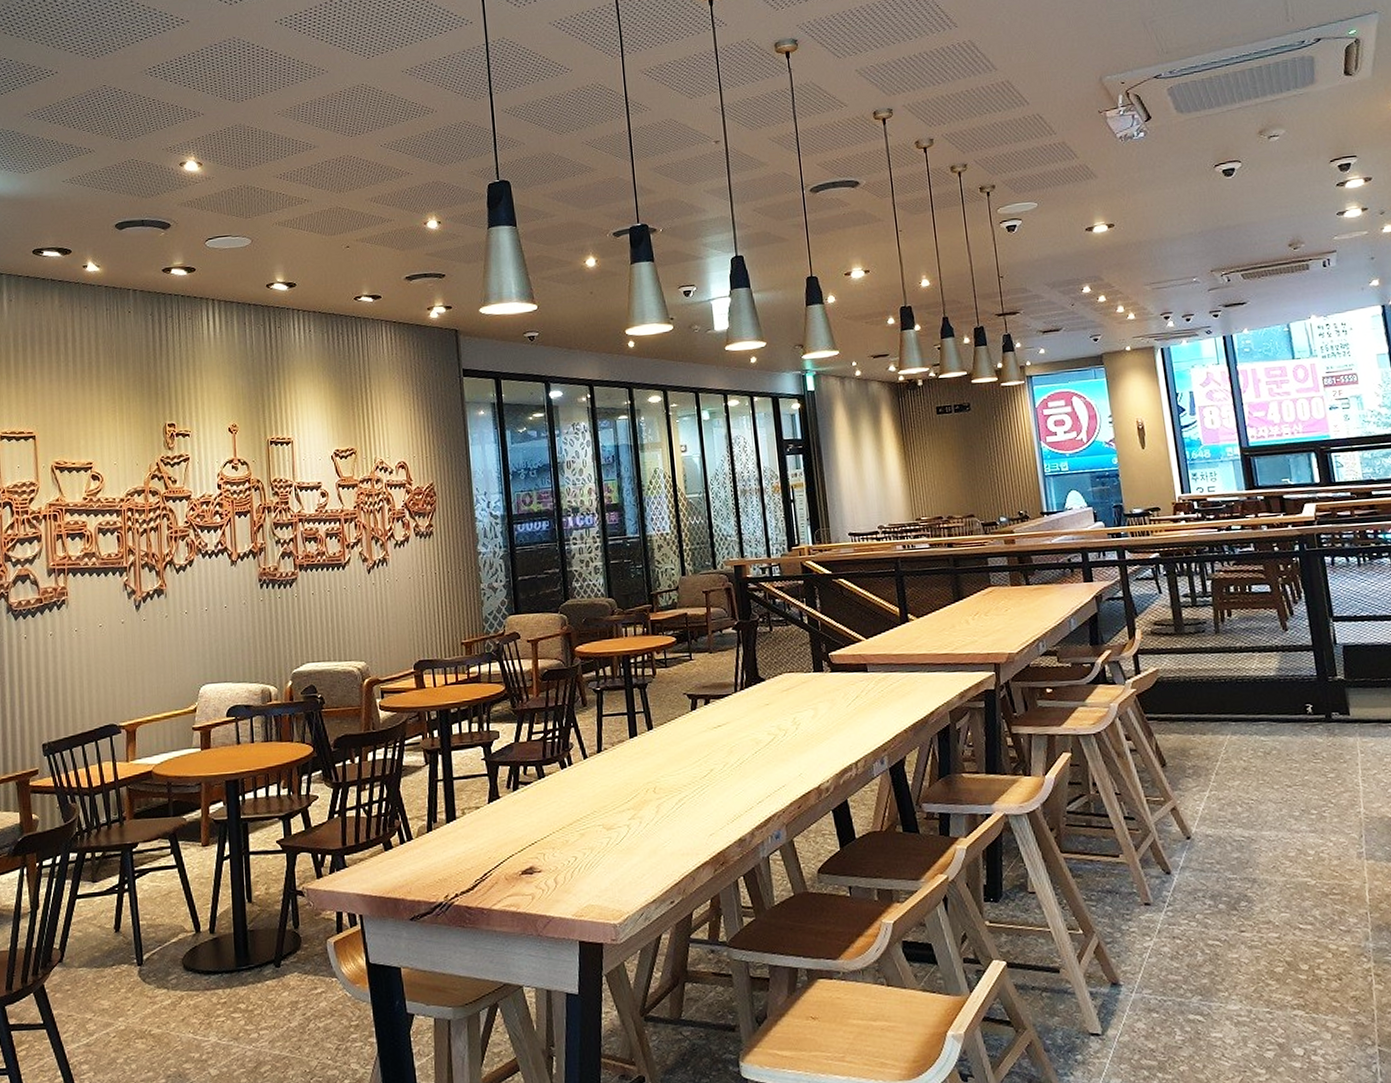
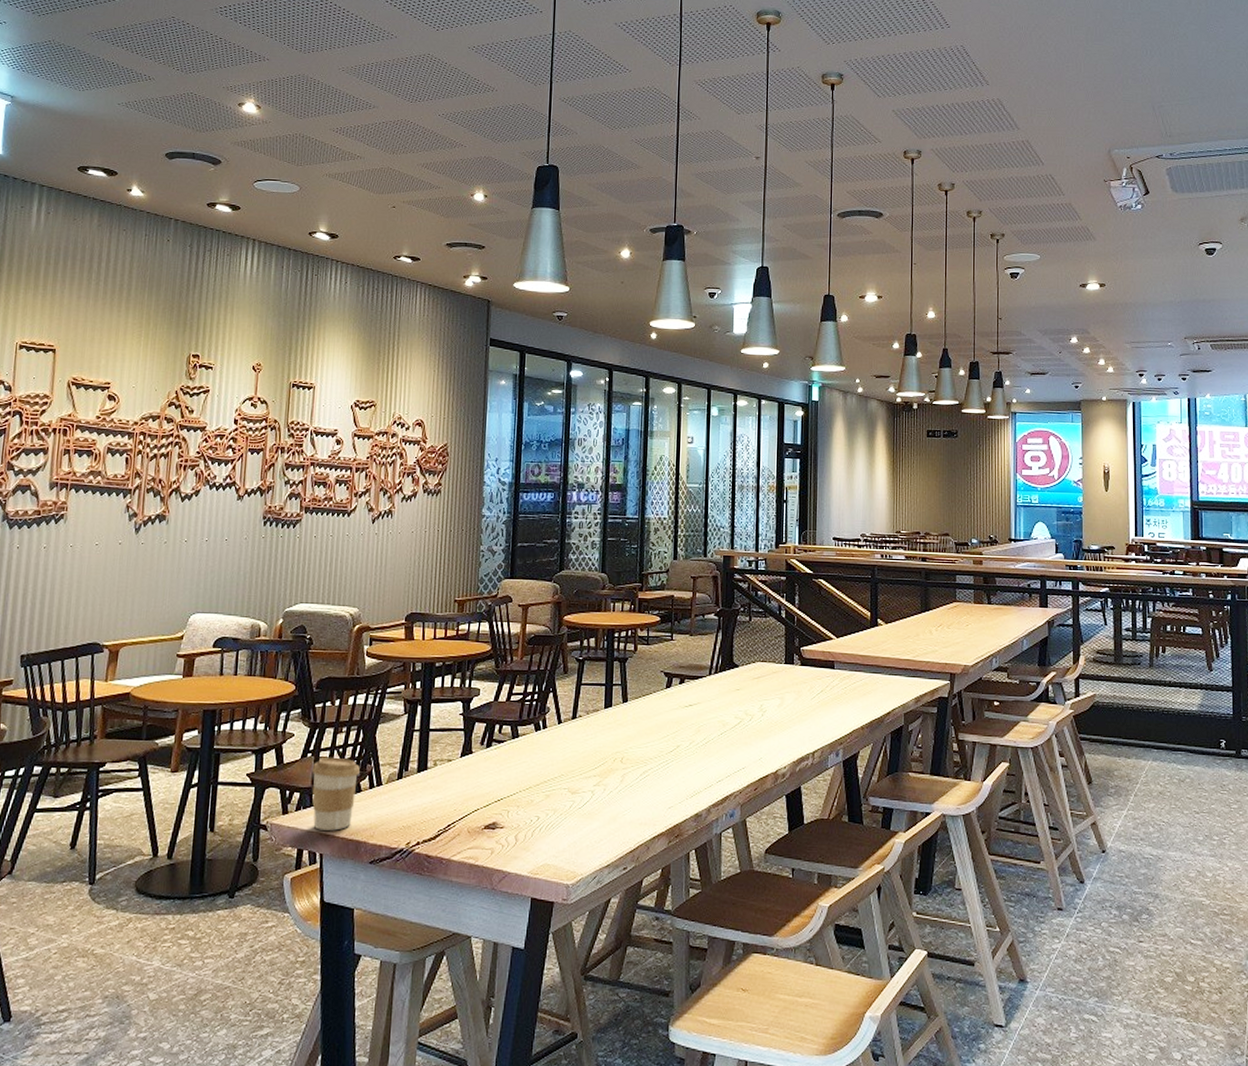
coffee cup: none [340,815,388,891] -> present [312,757,360,831]

